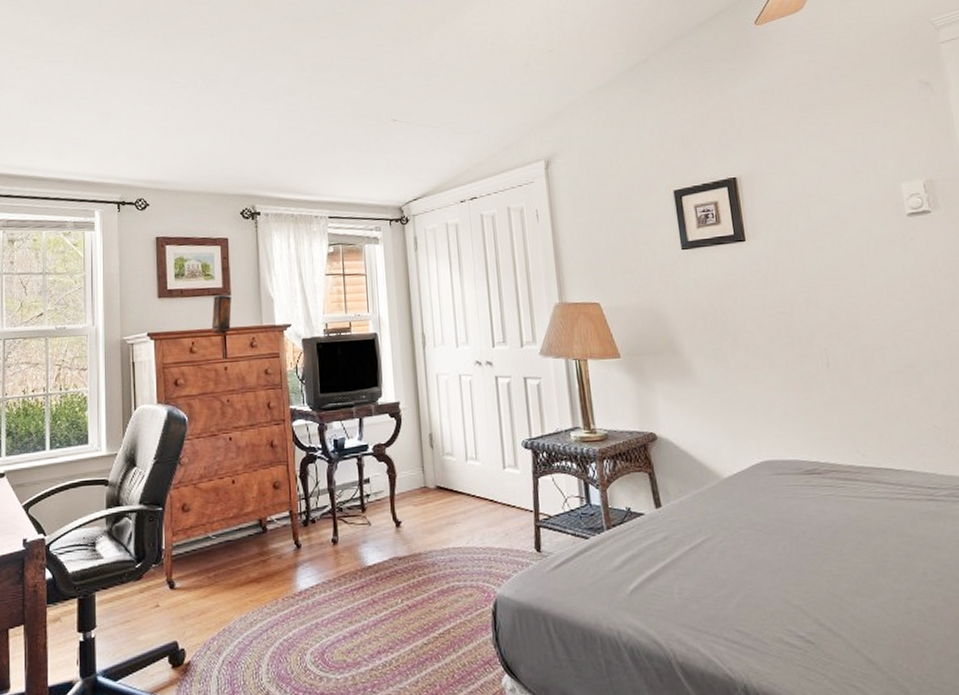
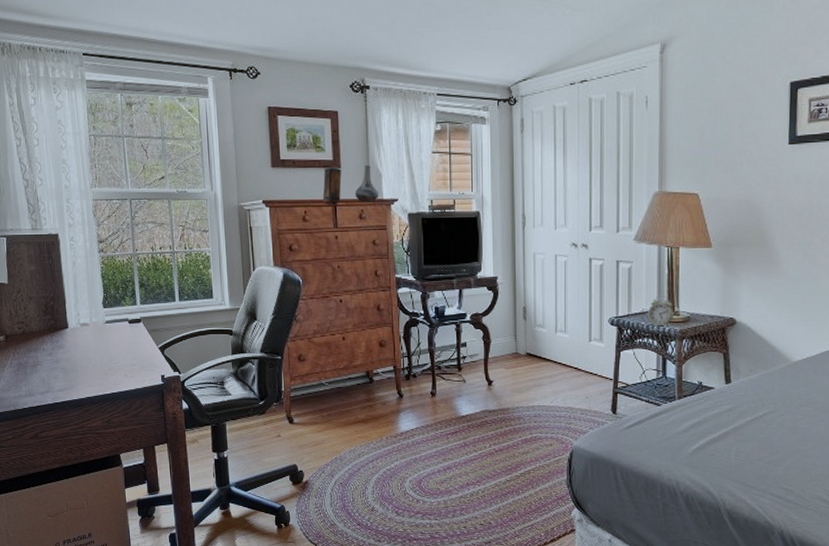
decorative vase: none [245,291,272,330] -> present [354,165,379,202]
alarm clock: none [562,412,591,447] -> present [647,295,674,327]

